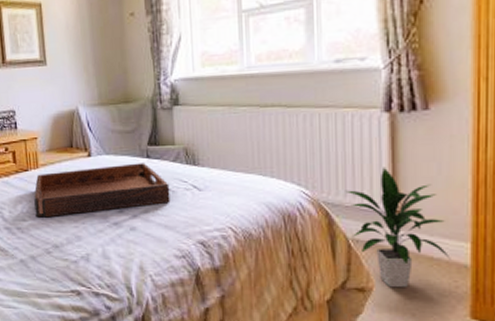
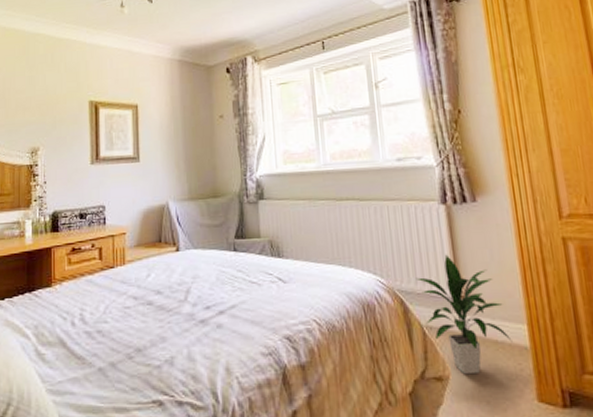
serving tray: present [34,163,171,218] -> none [118,256,257,319]

